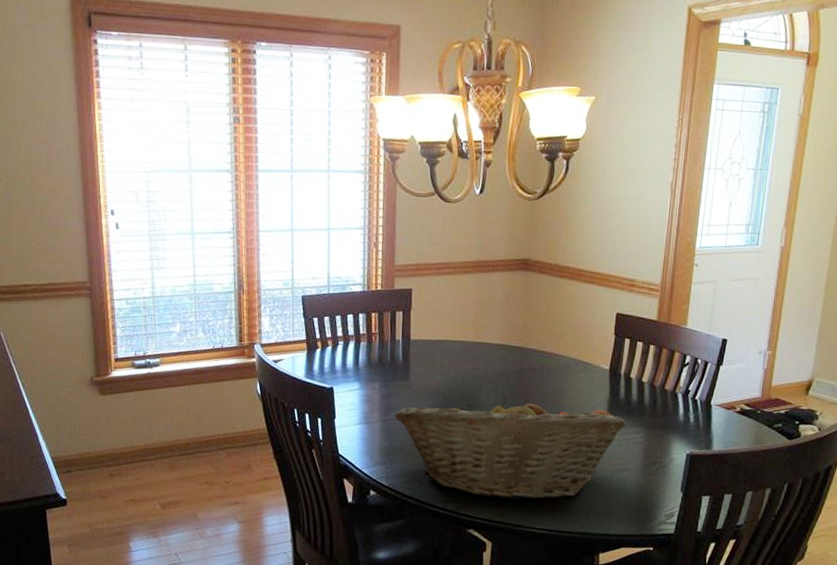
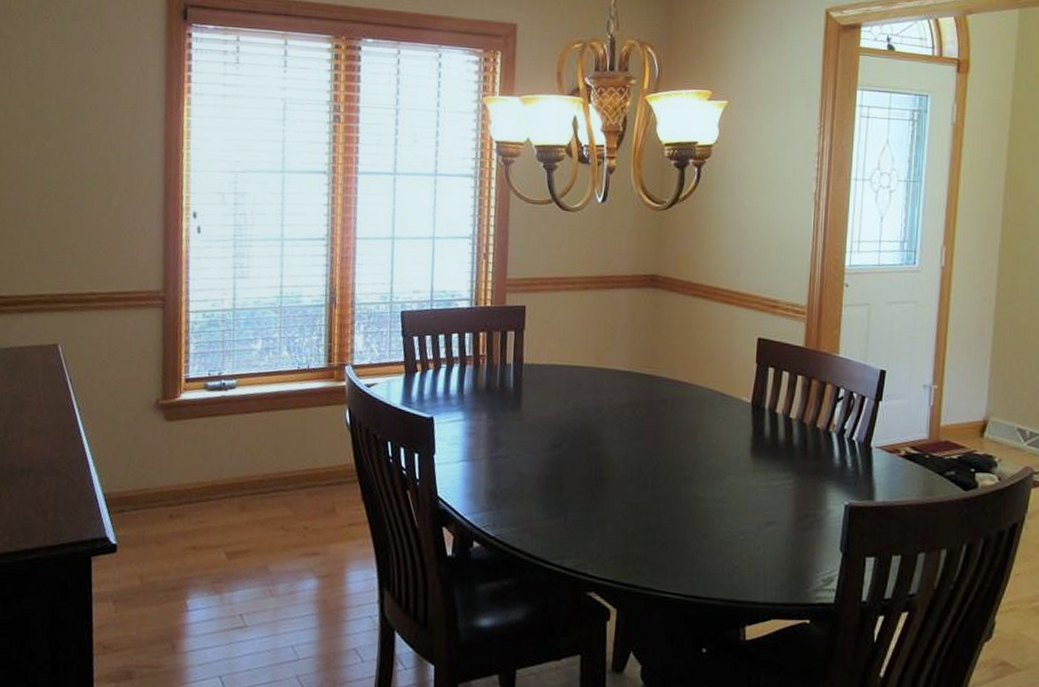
fruit basket: present [394,393,626,501] -> none [503,429,772,558]

